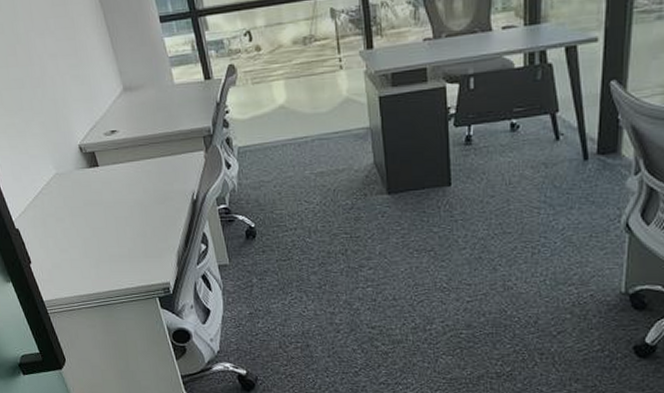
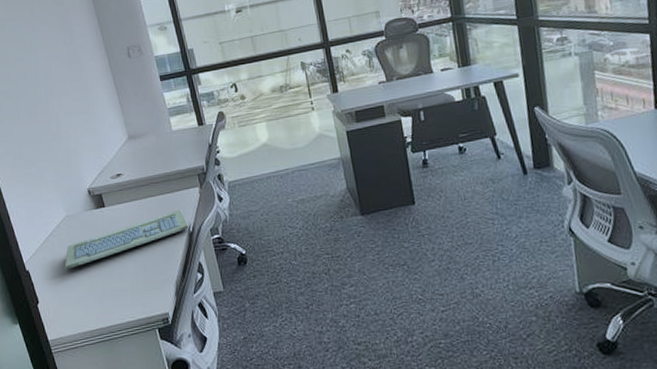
keyboard: none [56,174,193,230] -> present [64,209,189,269]

